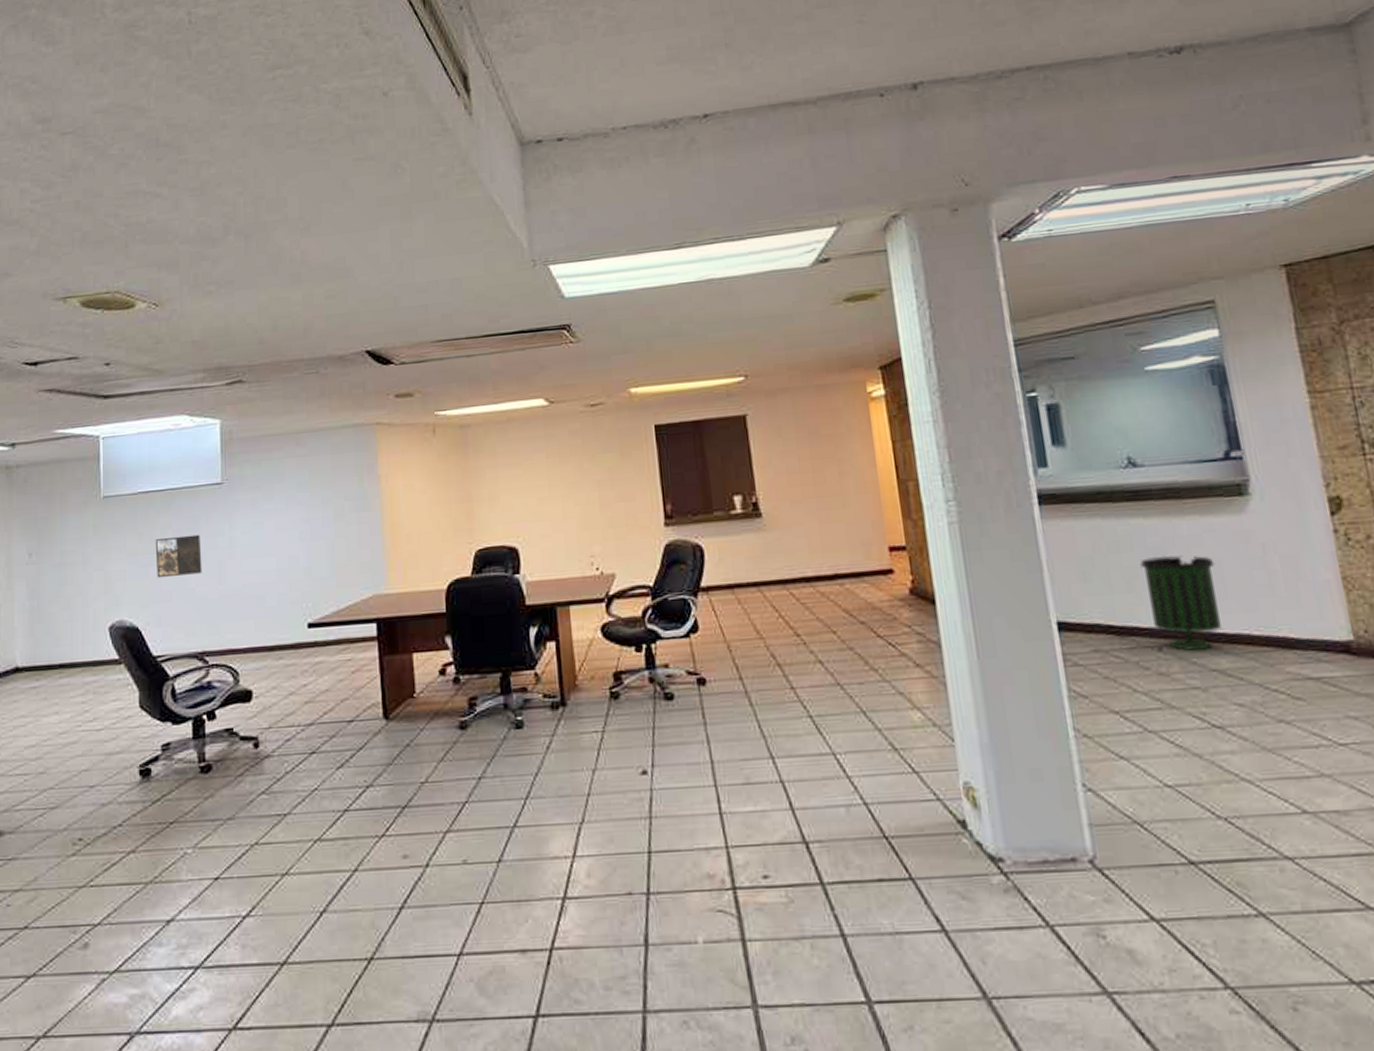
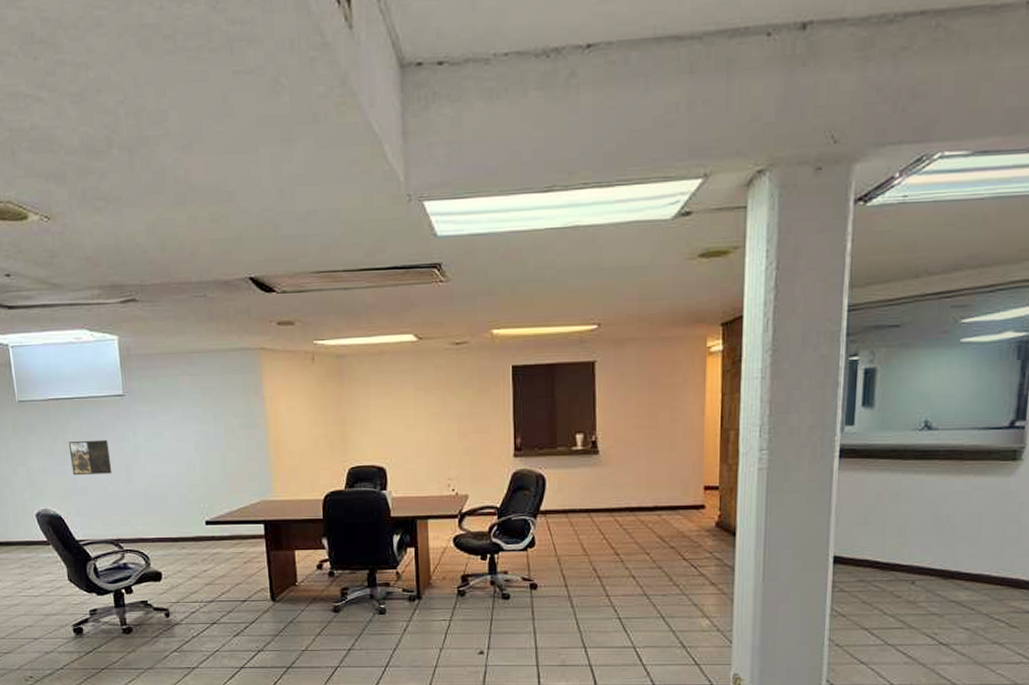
trash can: present [1140,555,1221,651] -> none [913,507,977,585]

